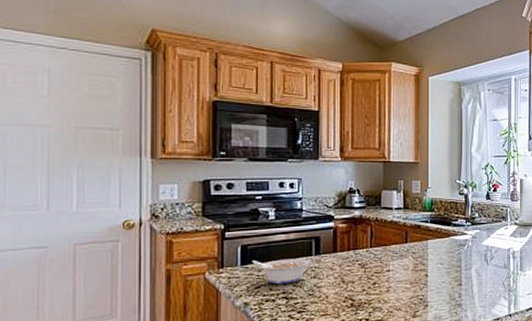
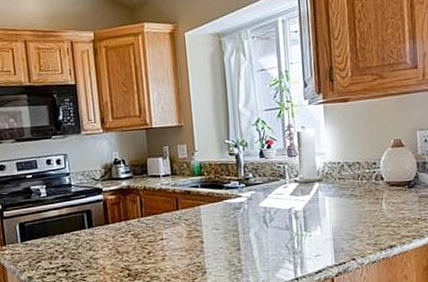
legume: present [252,258,309,285] -> none [30,232,84,258]

